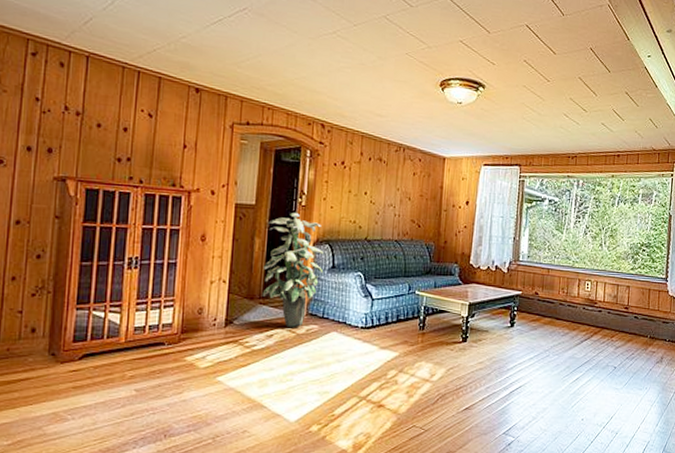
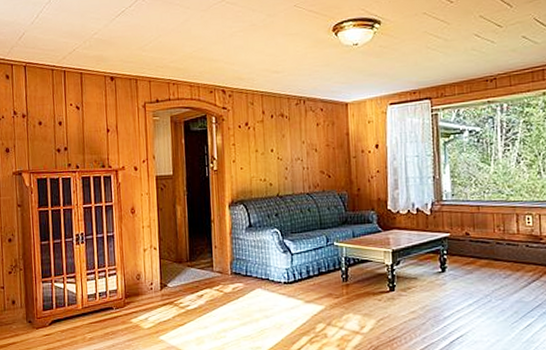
indoor plant: present [262,213,324,327] -> none [186,178,242,287]

